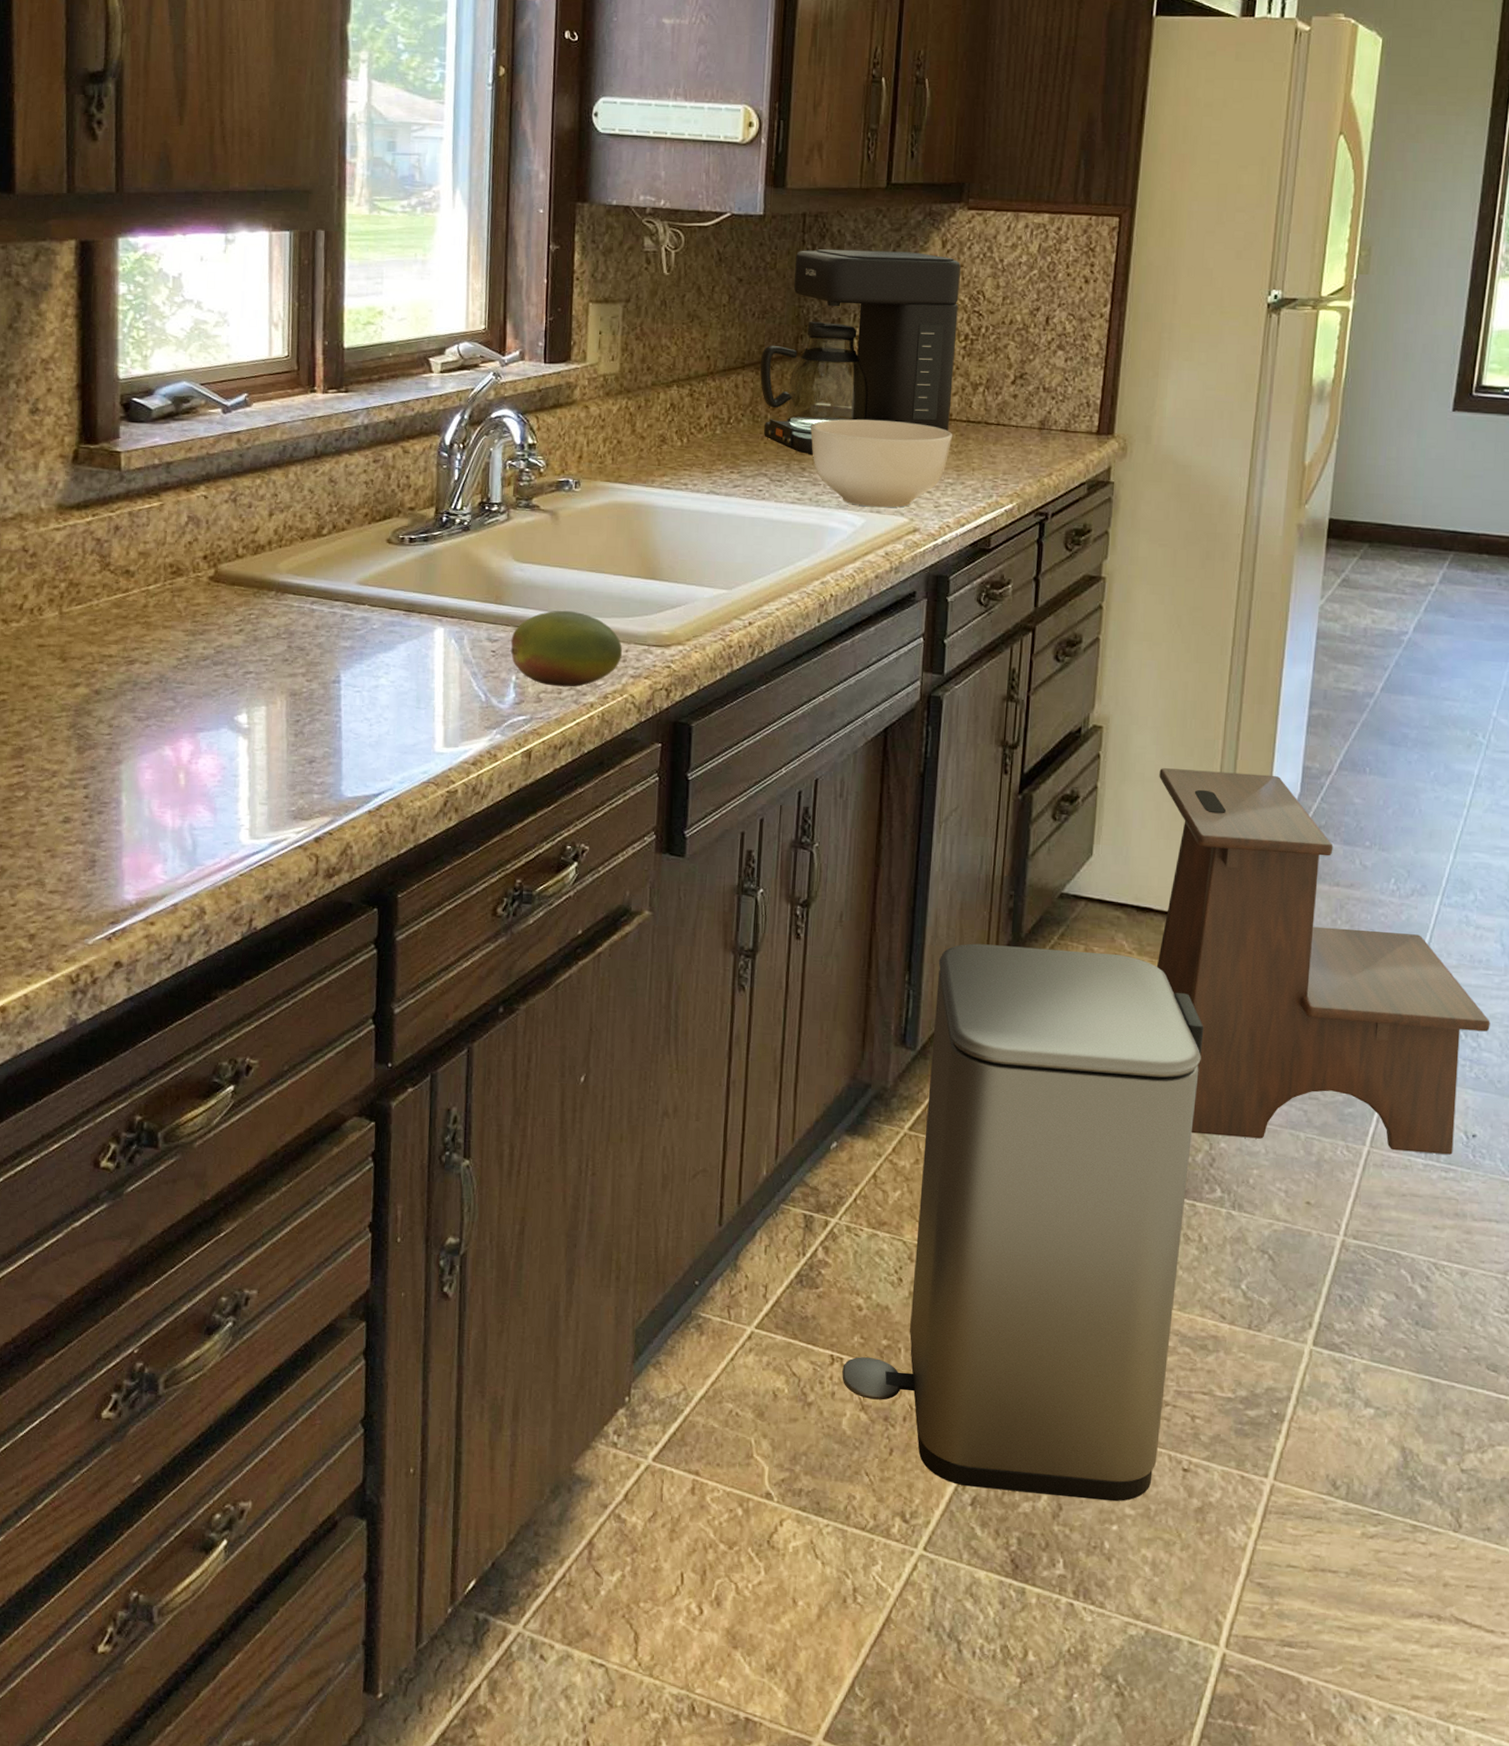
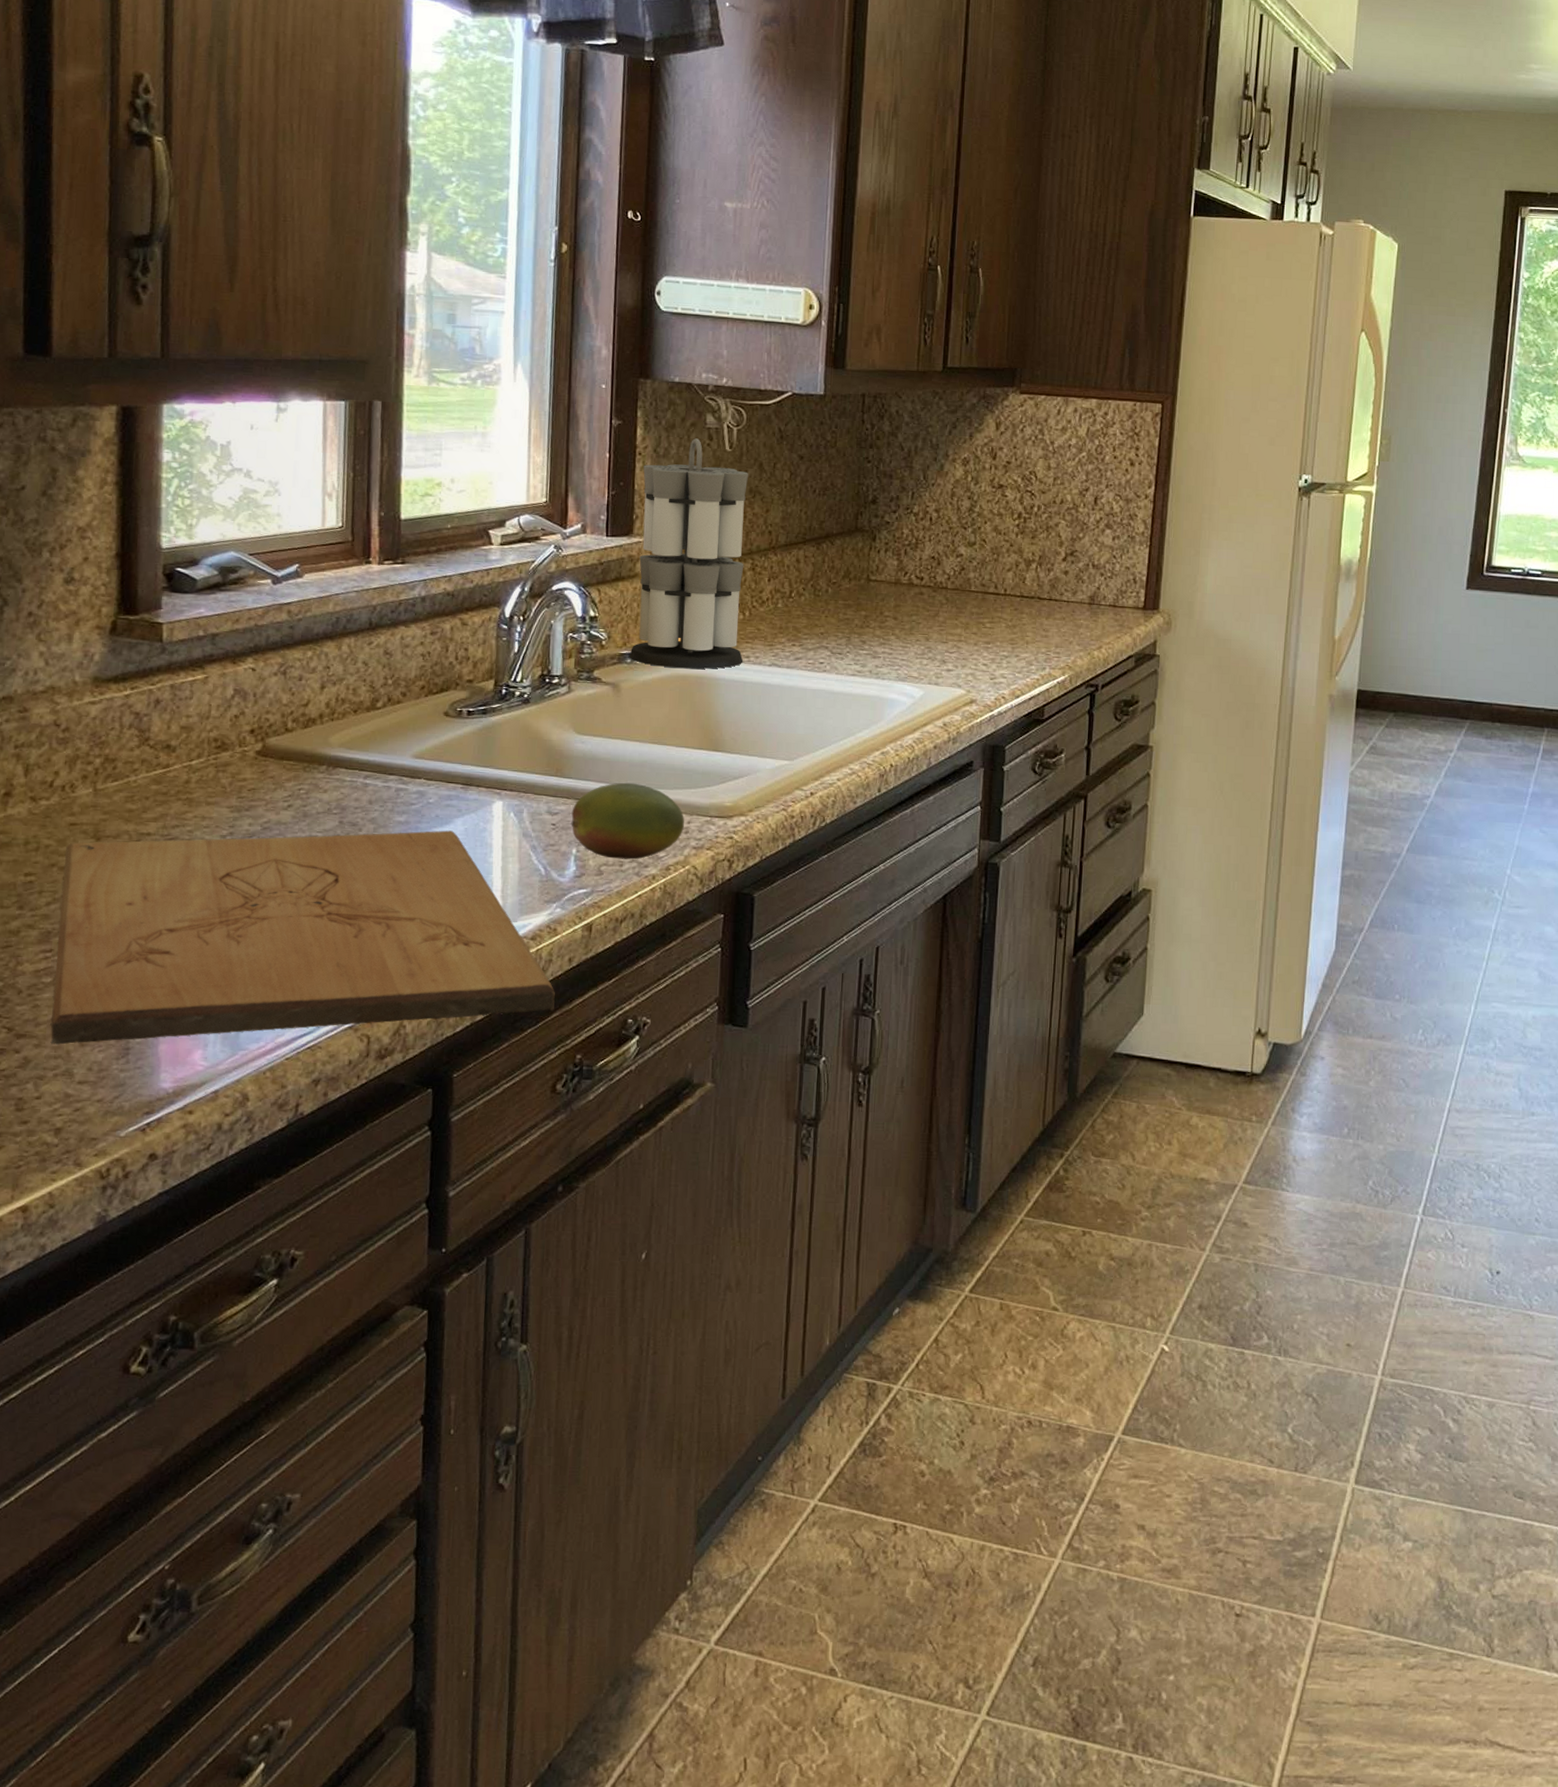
cutting board: none [23,656,495,856] -> present [50,830,555,1045]
spice rack: none [567,262,687,497] -> present [629,438,749,669]
coffee maker: present [760,249,961,455] -> none [820,429,1014,629]
bowl: present [811,419,953,508] -> none [870,593,1008,680]
pedal bin: present [842,943,1204,1502] -> none [905,1105,1250,1652]
step stool: present [1156,768,1490,1155] -> none [1204,929,1511,1292]

